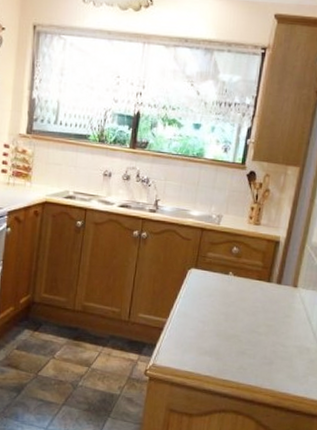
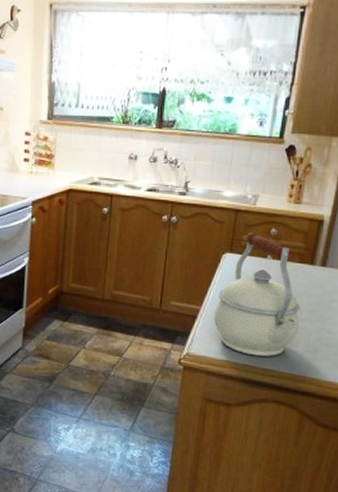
kettle: none [179,250,258,368] -> present [214,233,301,356]

